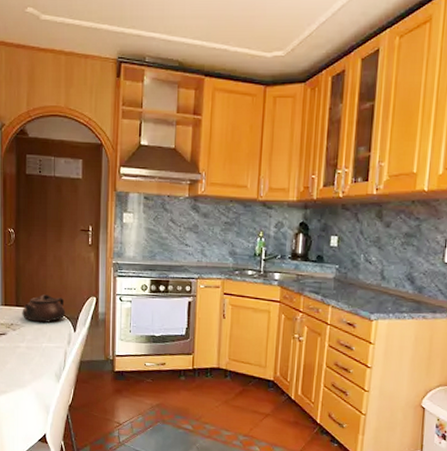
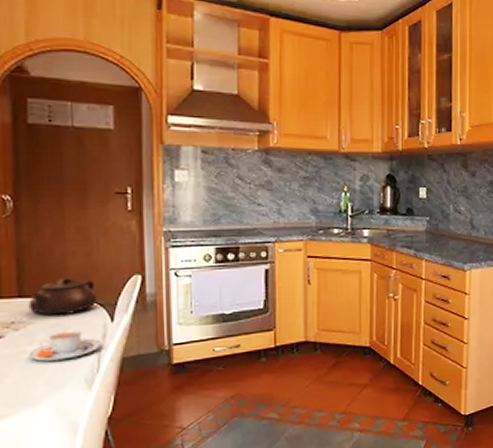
teacup: none [21,334,67,357] -> present [28,329,101,361]

